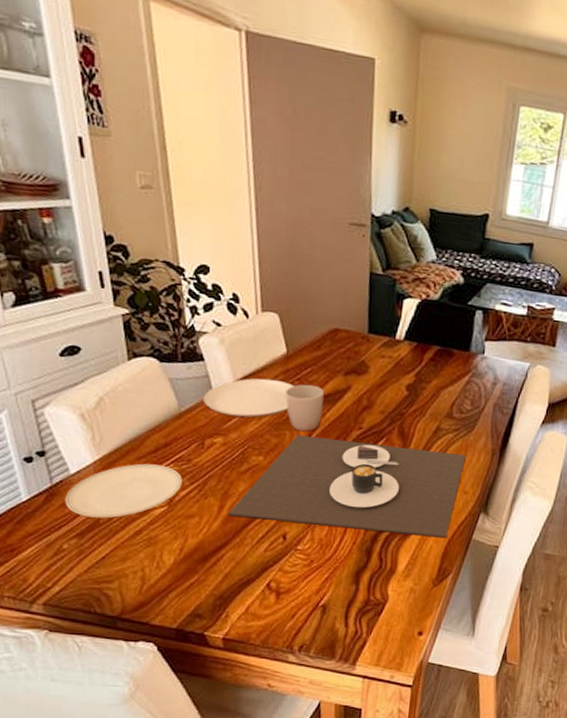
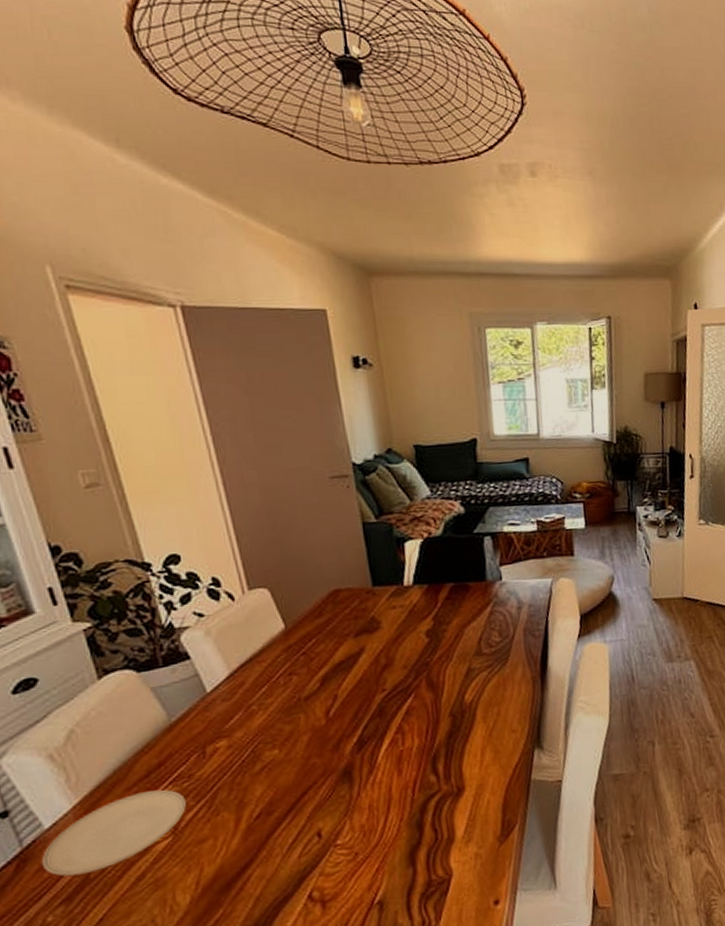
plate: present [203,378,295,418] -> none [196,660,301,714]
place setting: present [227,434,466,538] -> none [247,690,506,828]
cup: present [284,384,325,431] -> none [290,655,338,710]

